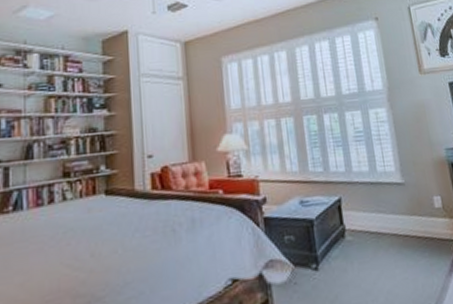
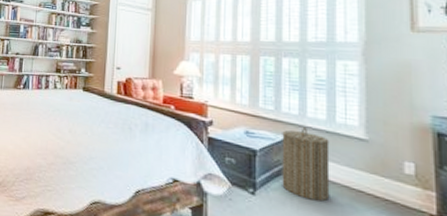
laundry hamper: none [333,183,383,259] -> present [282,127,330,202]

